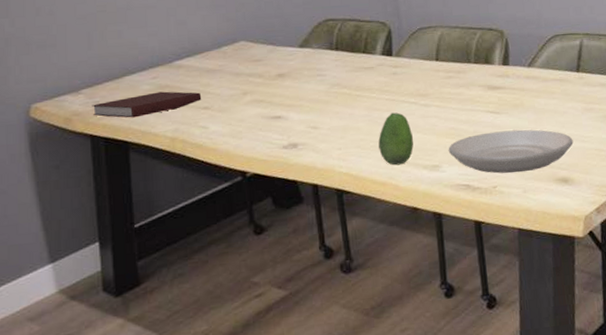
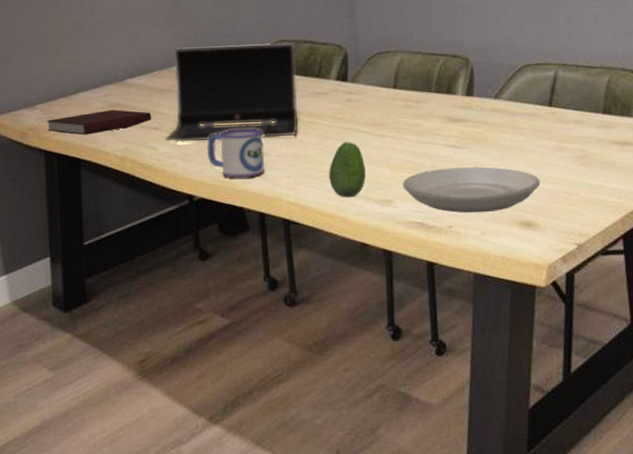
laptop computer: none [215,21,348,121] -> present [165,42,299,142]
mug: none [258,104,316,153] -> present [207,128,265,178]

